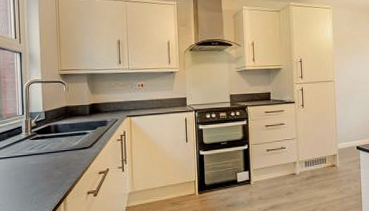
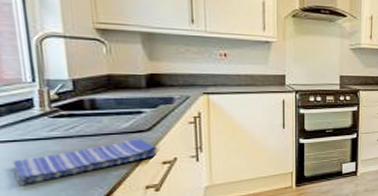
dish towel: none [8,154,96,191] -> present [12,138,158,186]

